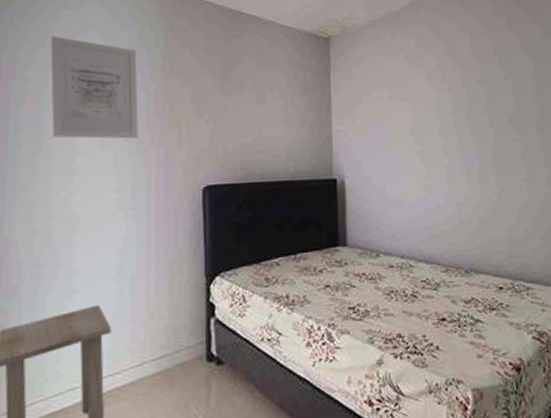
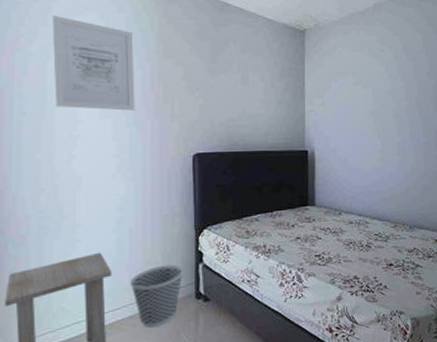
wastebasket: none [130,319,192,397] -> present [129,264,183,328]

